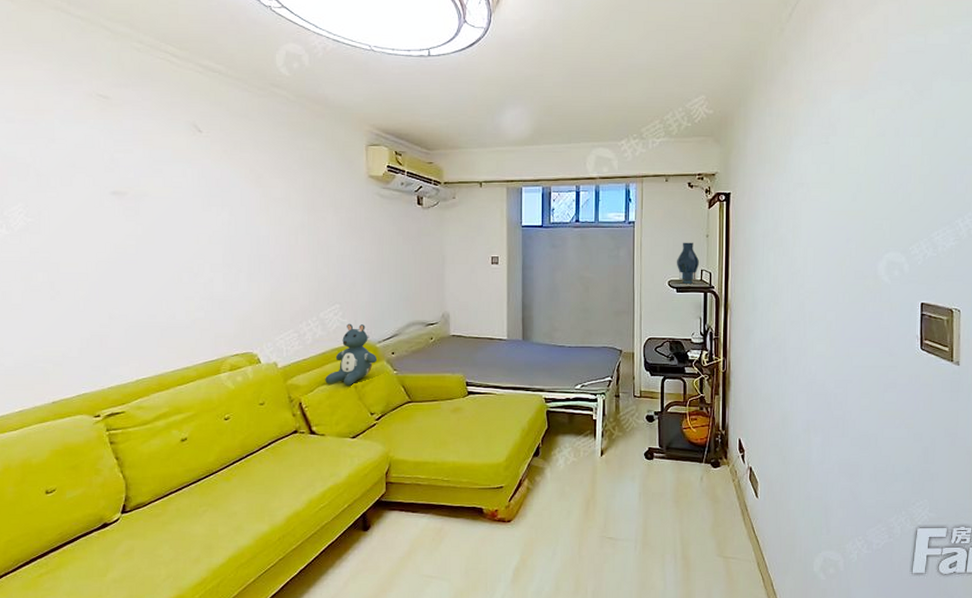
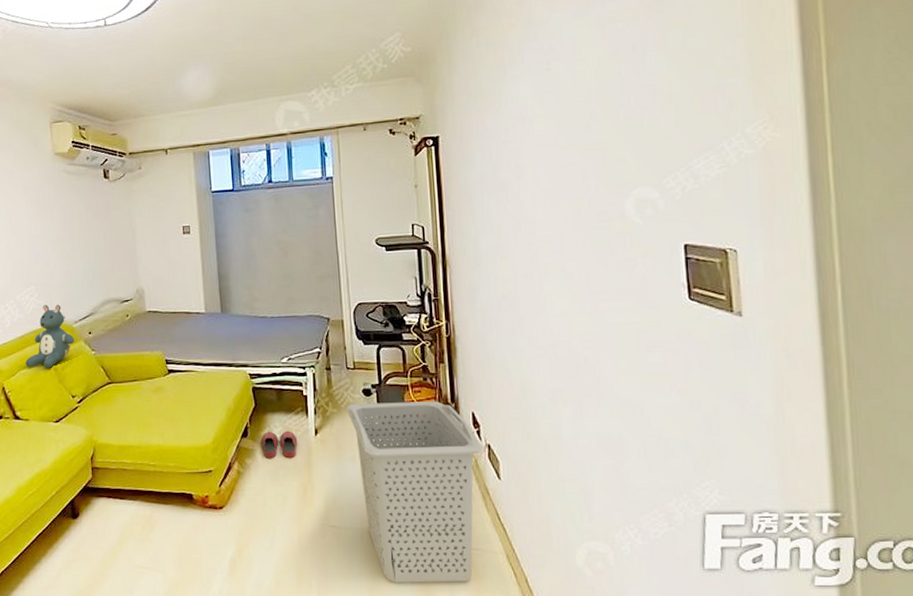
slippers: none [550,451,585,477] -> present [260,430,298,459]
laundry basket: none [631,428,746,589] -> present [346,401,483,584]
vase: present [676,242,700,284] -> none [382,194,410,241]

